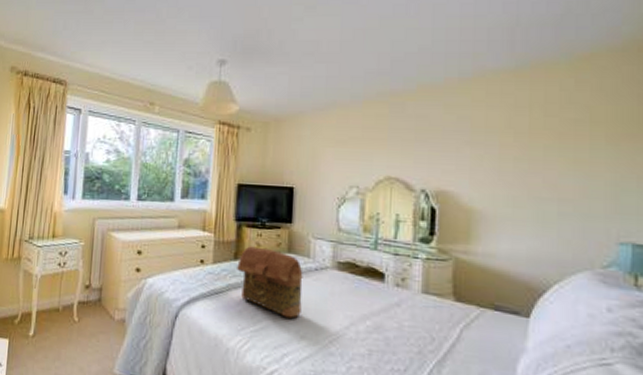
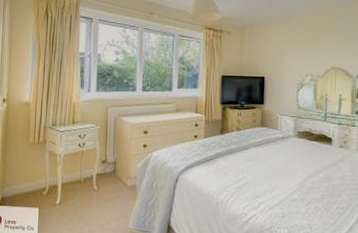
handbag: present [237,246,303,318] -> none [223,123,273,176]

